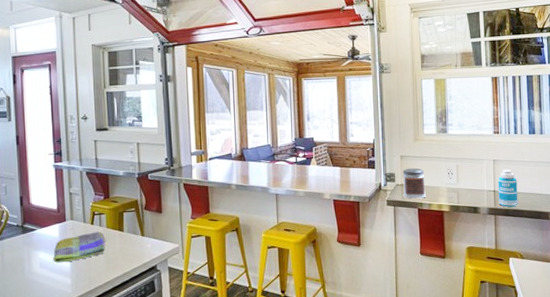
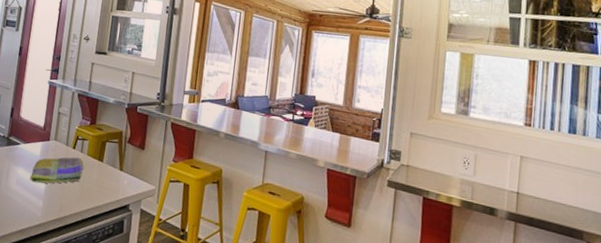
jar: present [402,167,426,199] -> none [408,148,436,186]
bottle: present [498,169,518,207] -> none [521,169,548,217]

